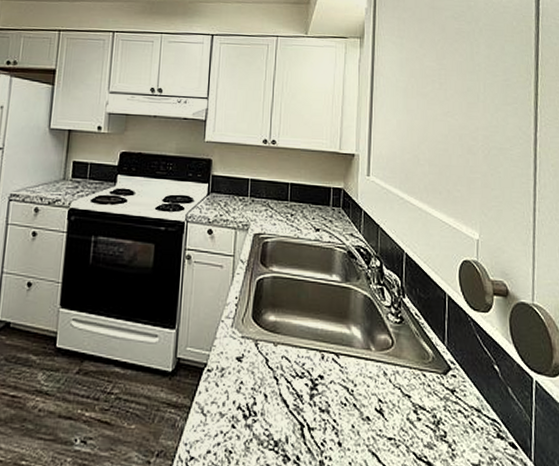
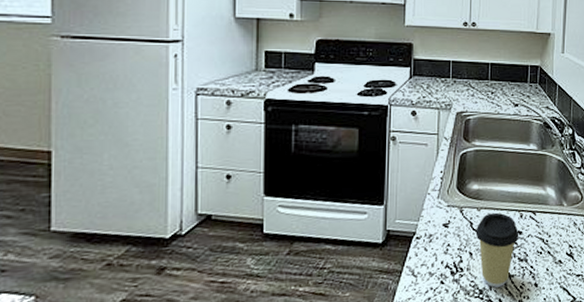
coffee cup: none [271,350,320,441] -> present [475,212,519,288]

